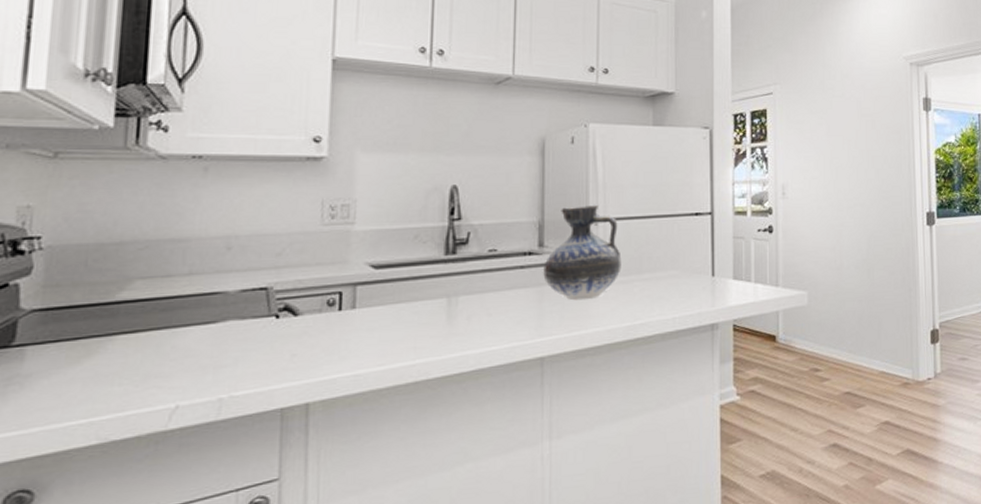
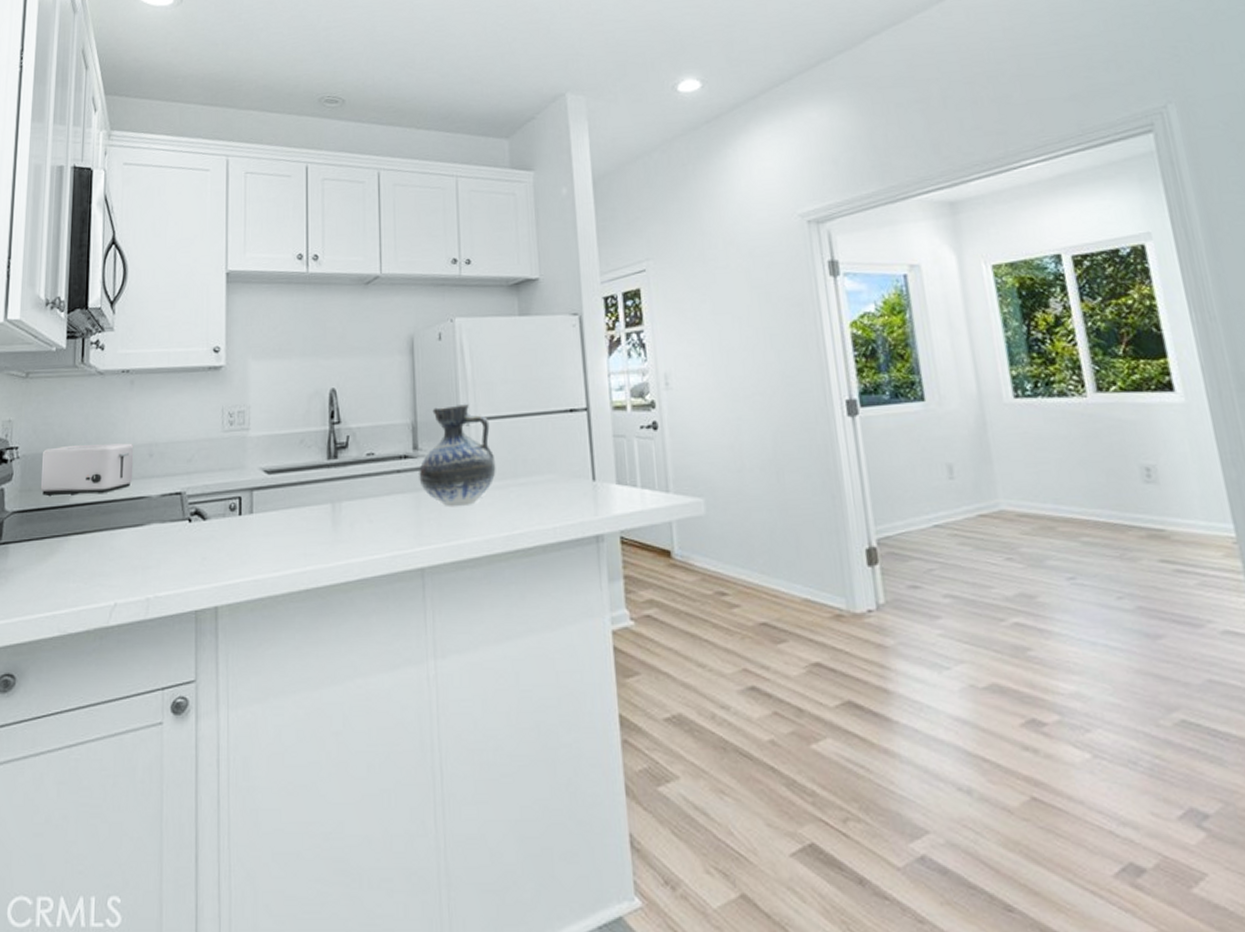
toaster: none [73,234,207,292] -> present [40,443,134,496]

